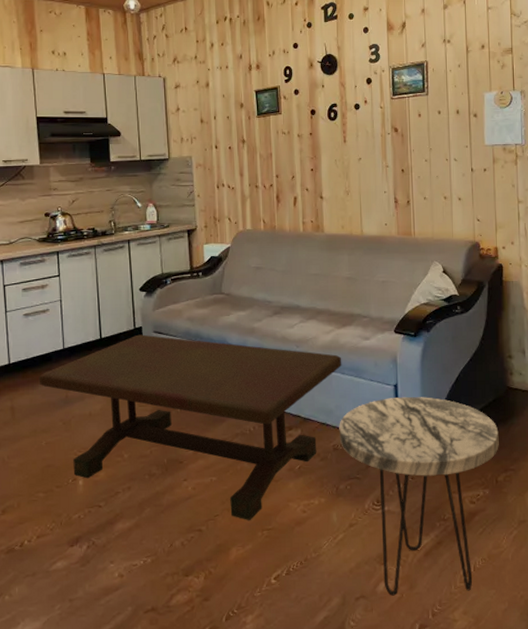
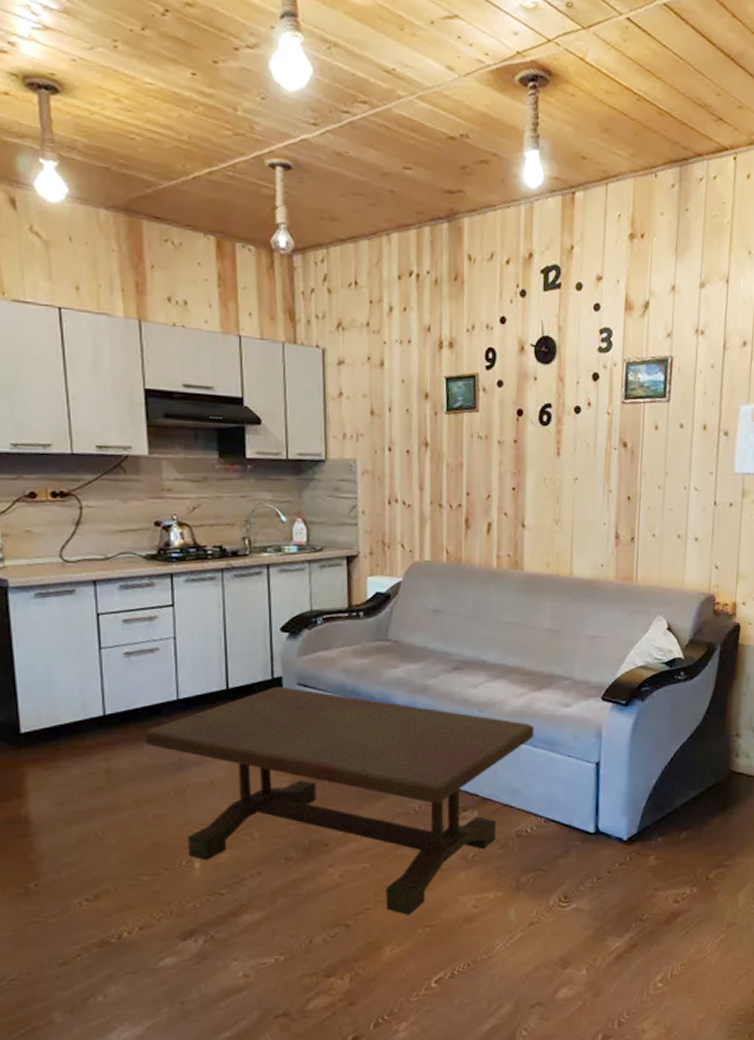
side table: present [339,397,499,596] -> none [524,778,715,1003]

